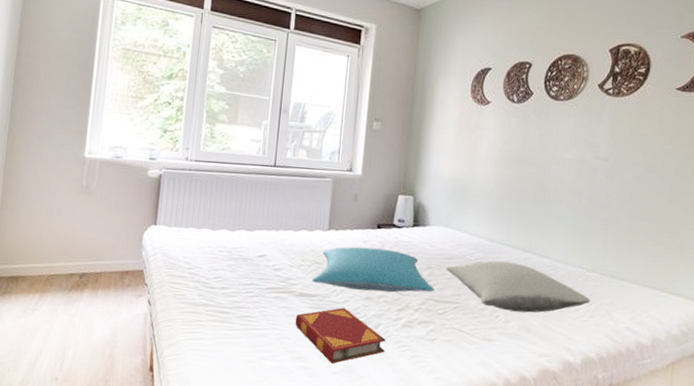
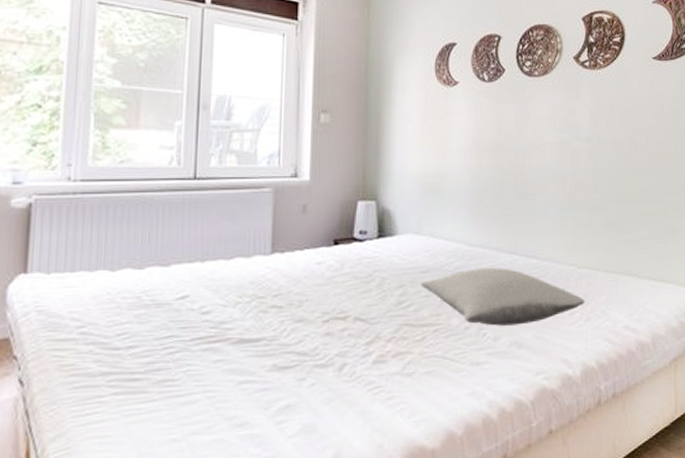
hardback book: present [295,307,386,363] -> none [234,350,354,424]
pillow: present [312,246,434,293] -> none [254,270,409,325]

